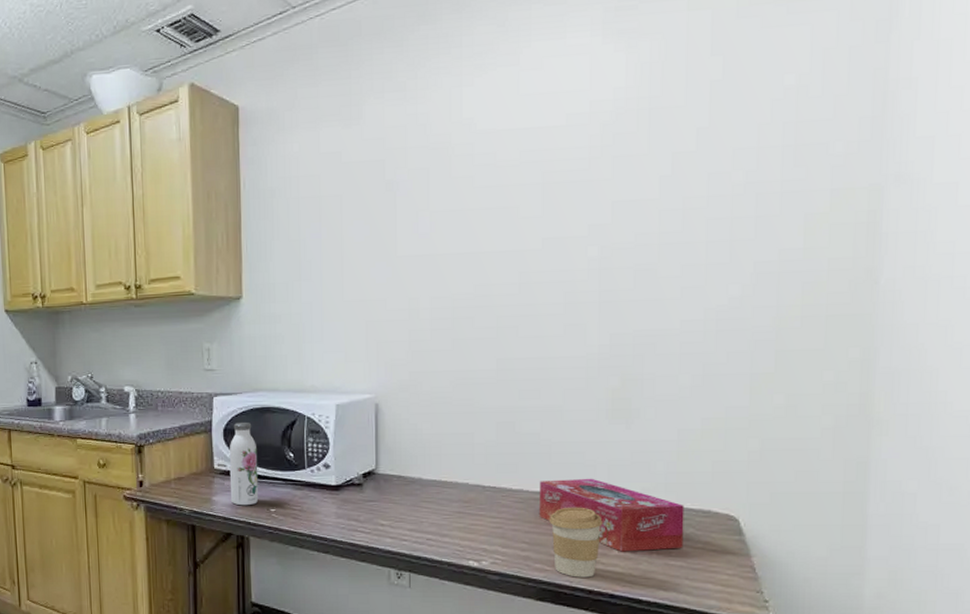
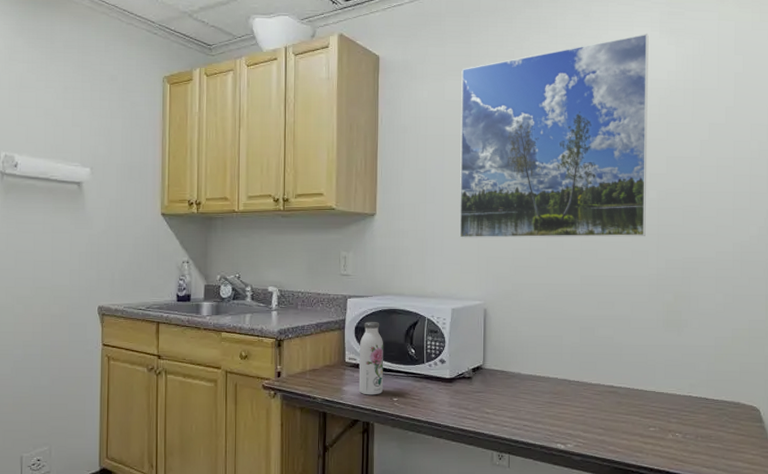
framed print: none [340,40,587,320] -> present [459,34,649,239]
tissue box: present [538,478,684,552] -> none [612,375,721,436]
coffee cup: present [549,507,603,578] -> none [620,398,661,458]

